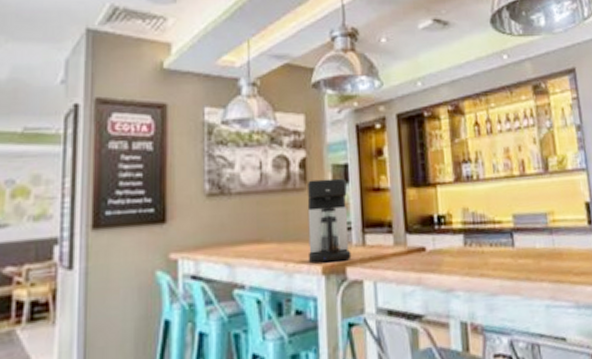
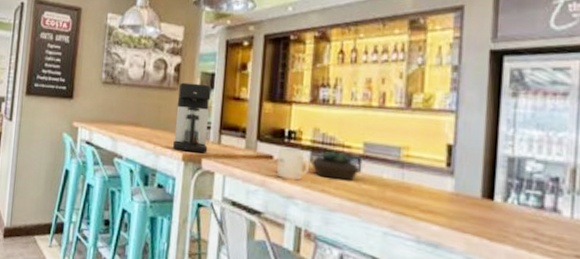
mug: none [429,234,465,271] -> present [276,147,310,180]
succulent plant: none [464,229,514,260] -> present [310,151,360,181]

